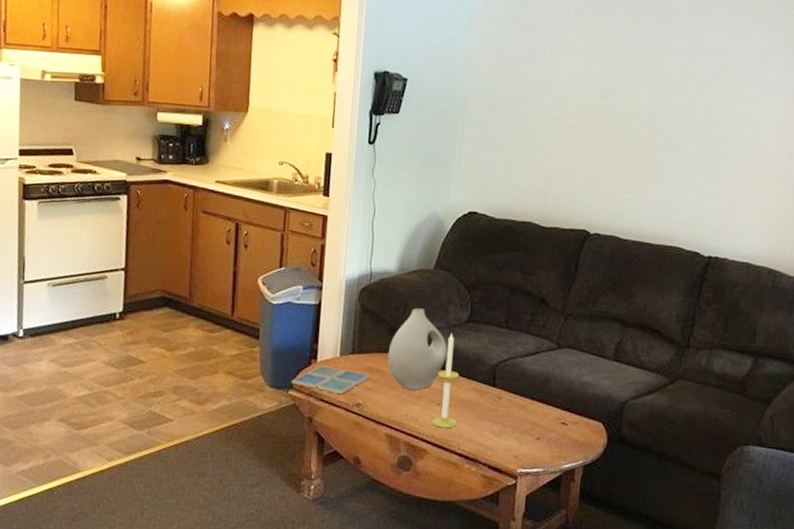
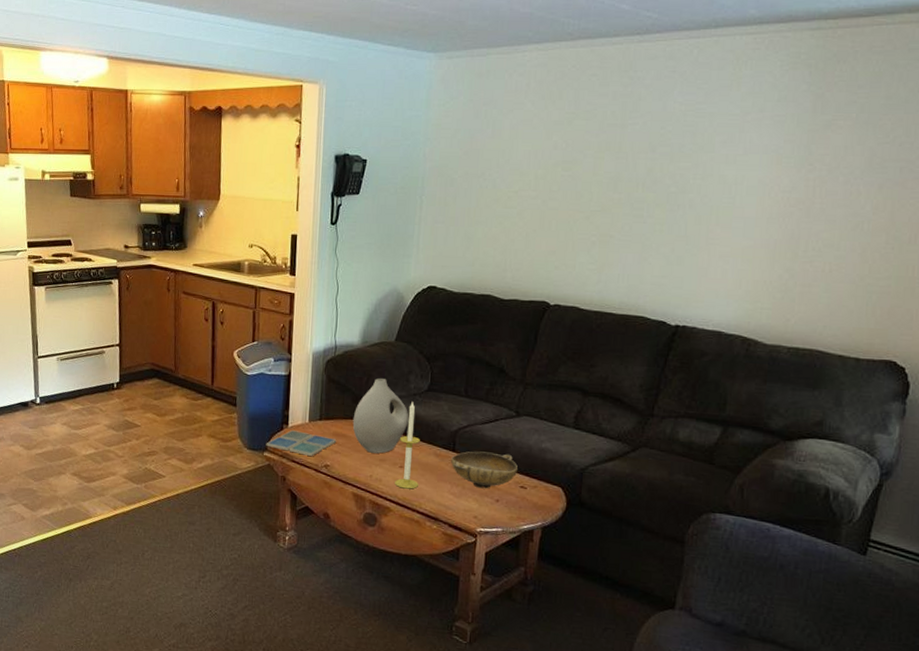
bowl: none [491,386,559,426] -> present [451,451,518,489]

